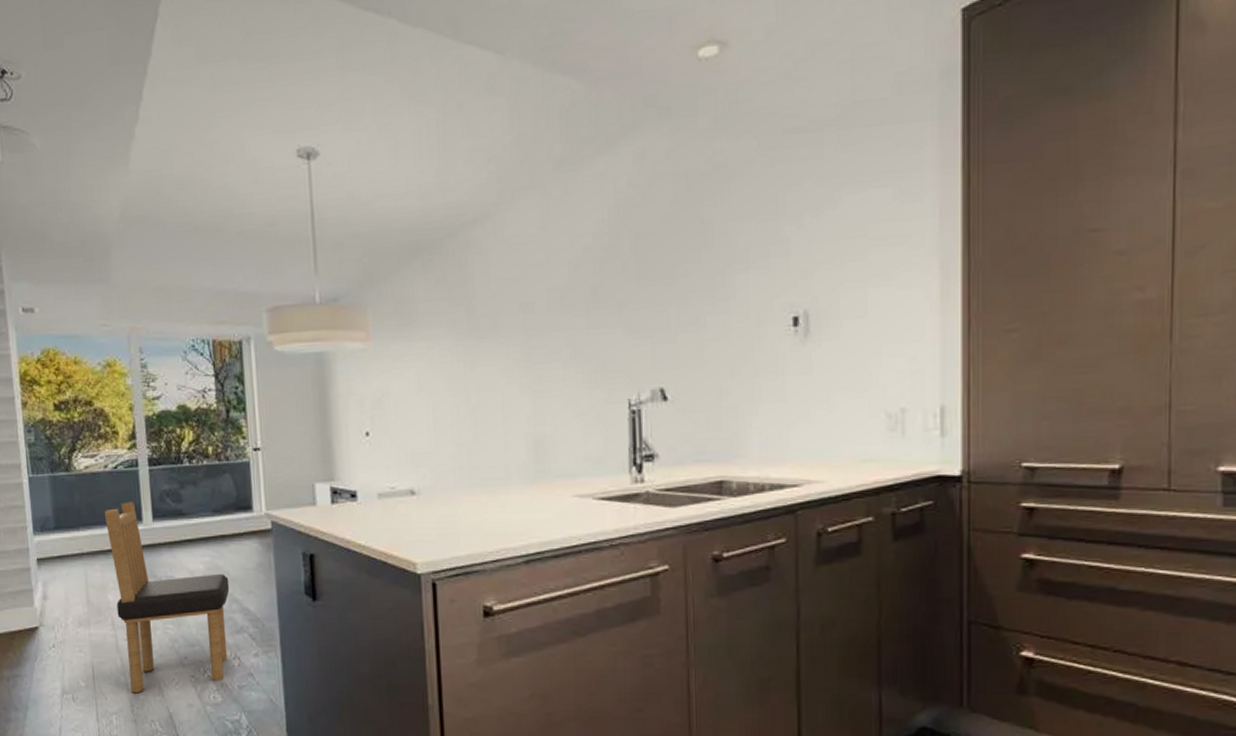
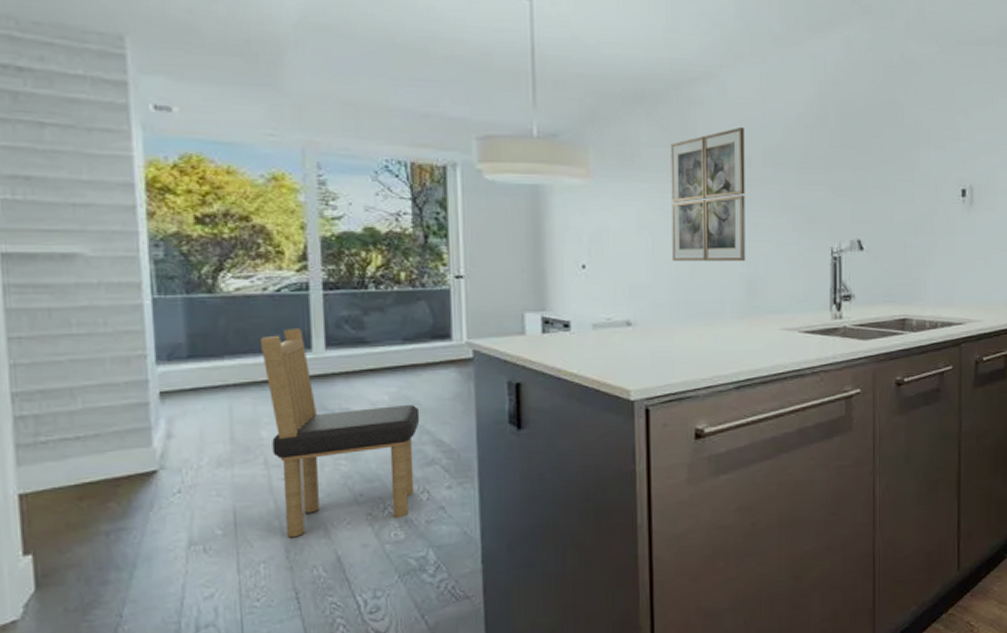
wall art: none [448,269,532,424] -> present [670,126,746,262]

